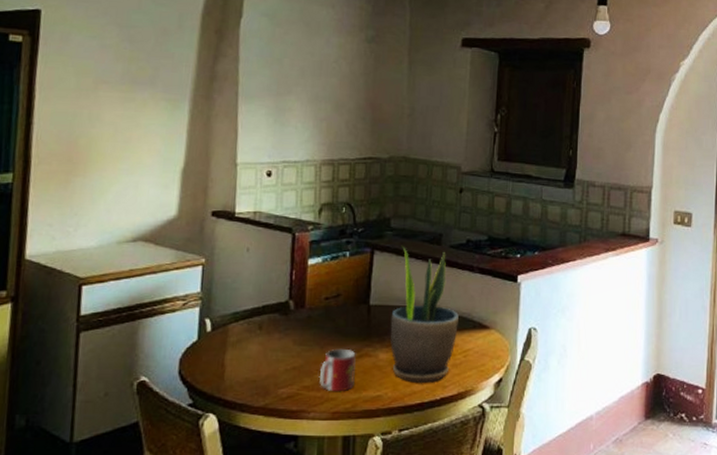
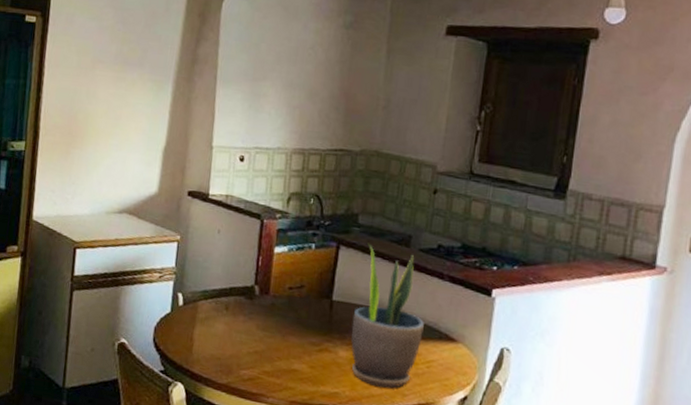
mug: present [319,348,356,392] -> none [279,339,316,383]

